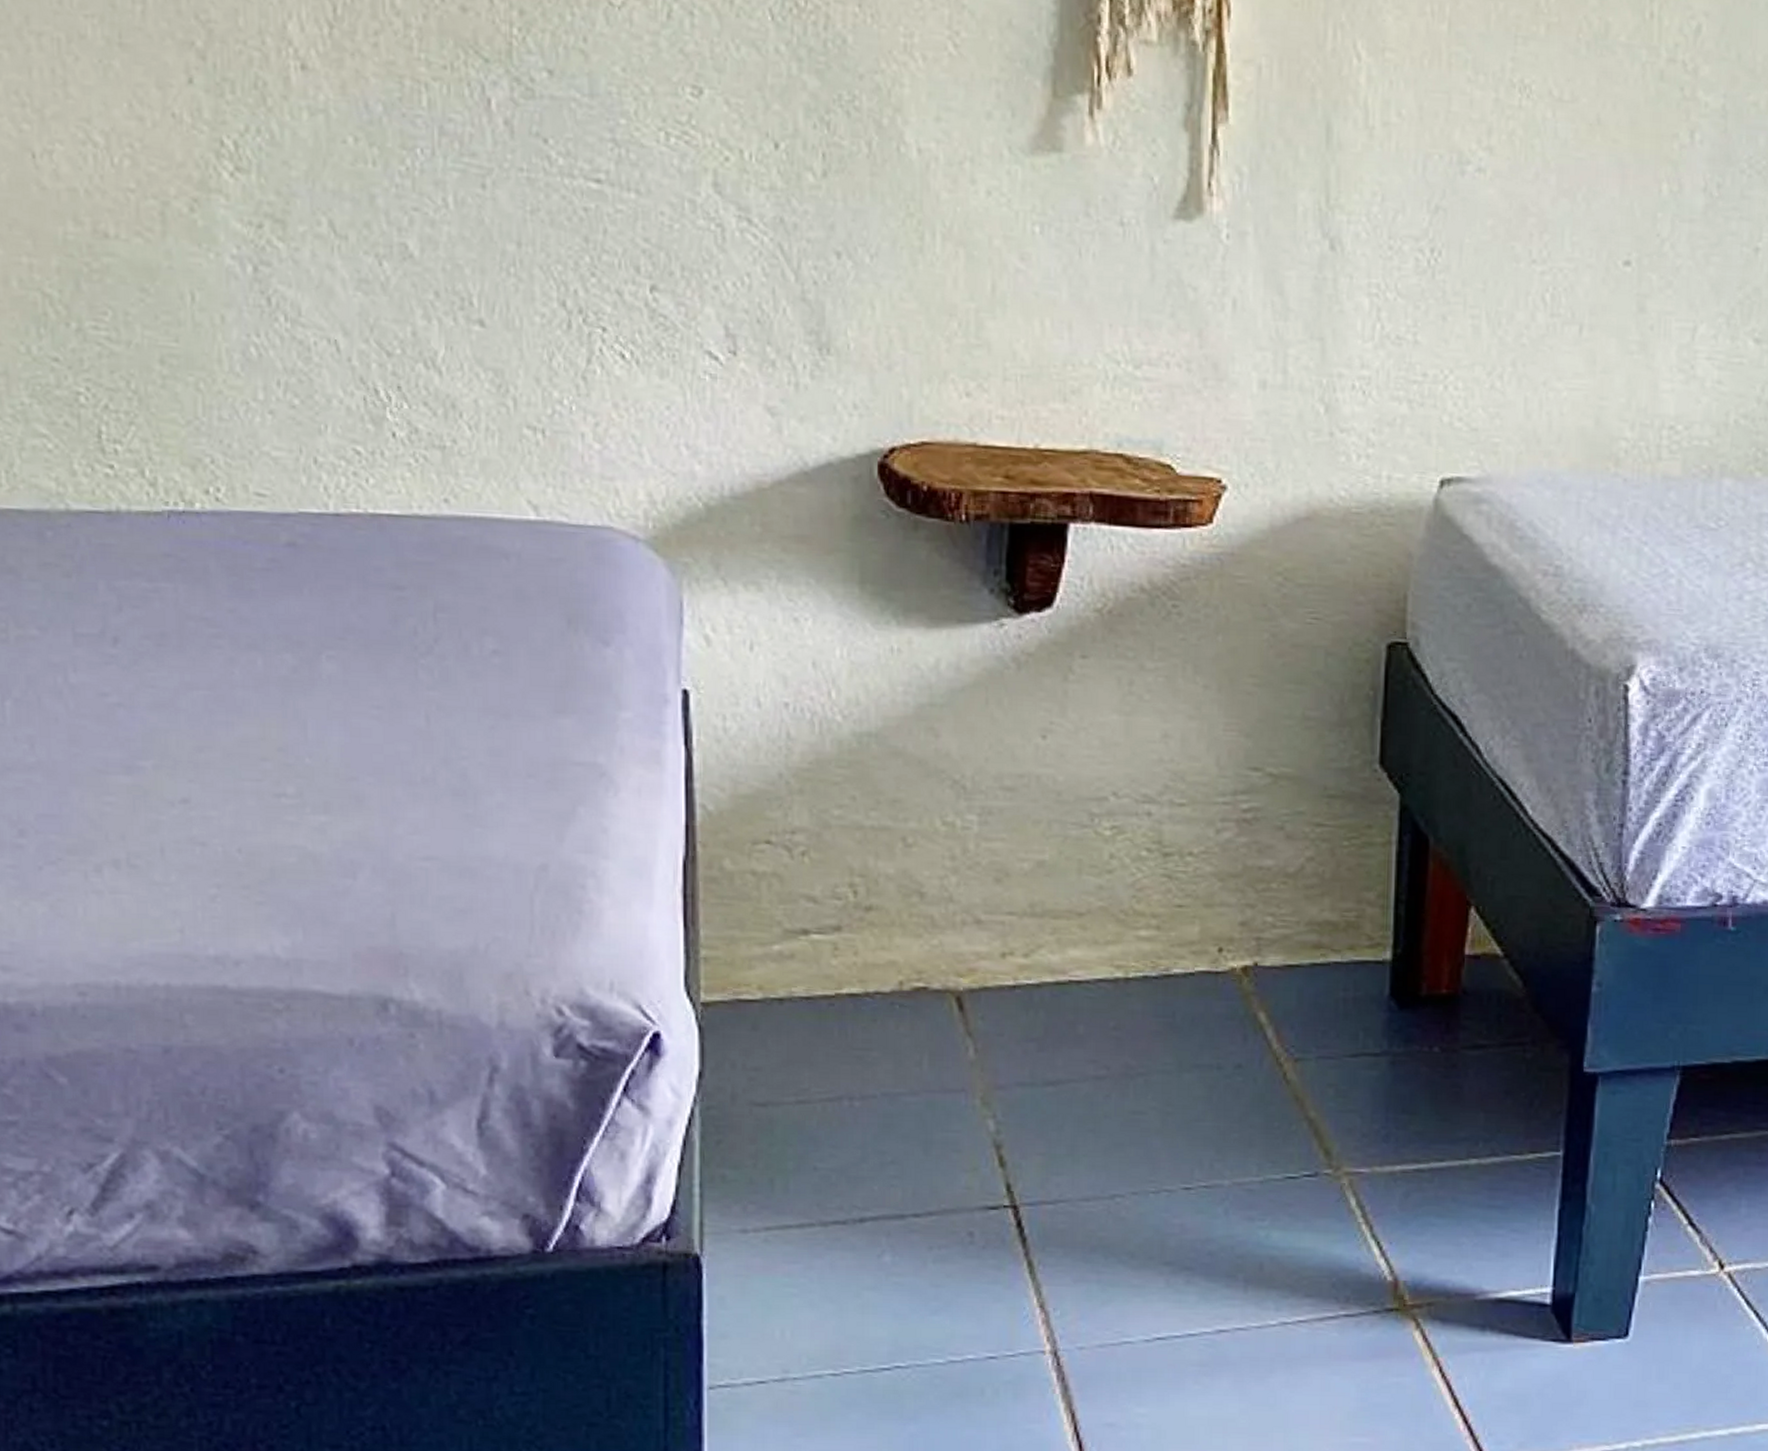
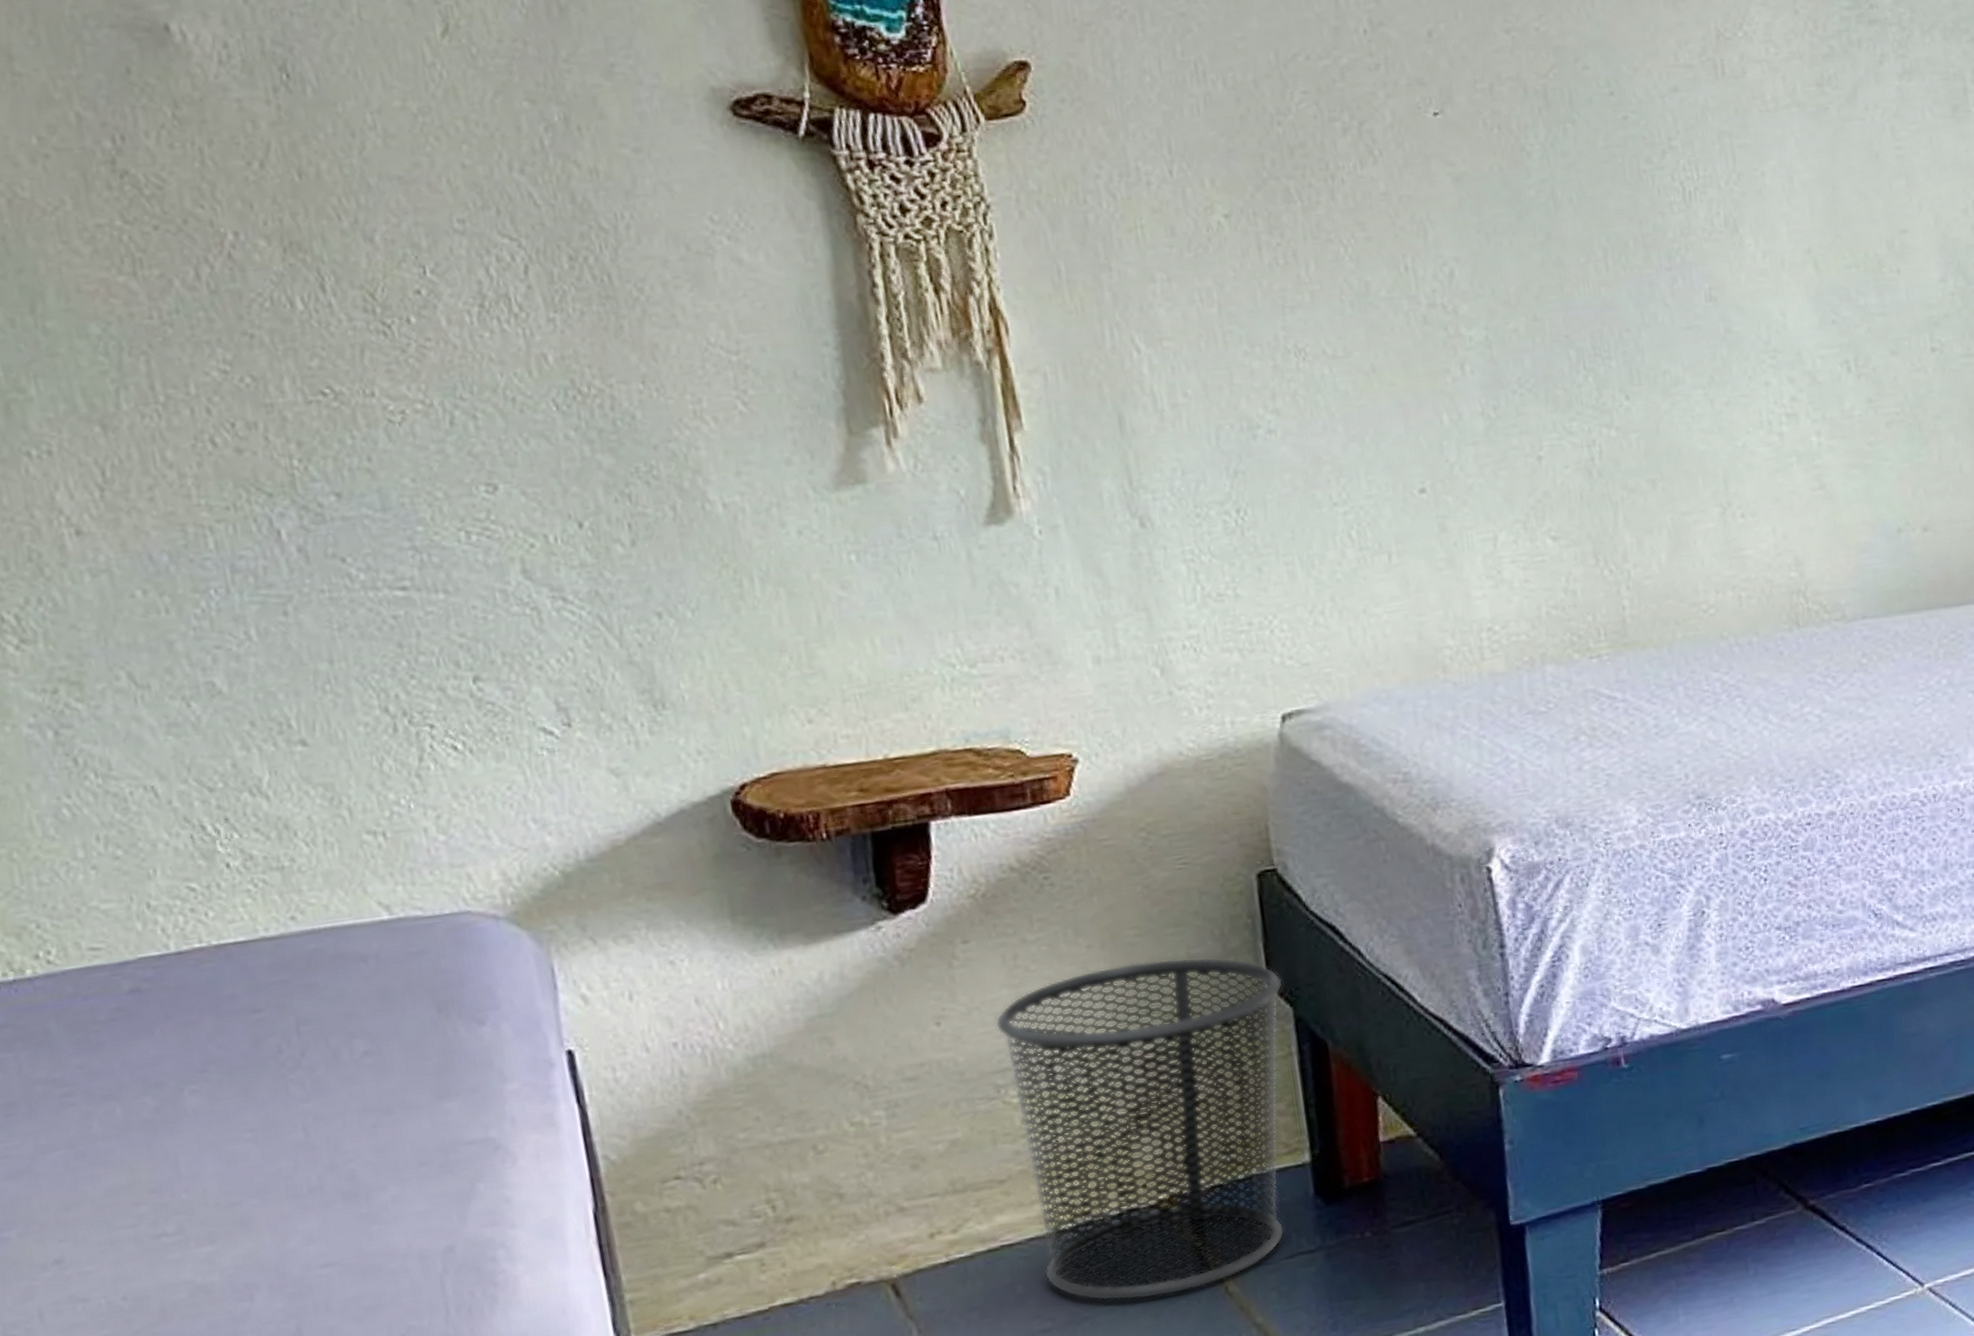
waste bin: none [1100,712,1394,1069] -> present [995,957,1285,1301]

